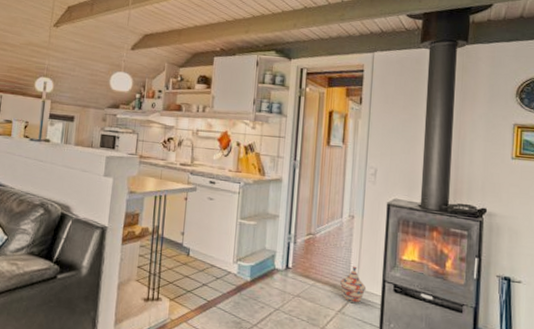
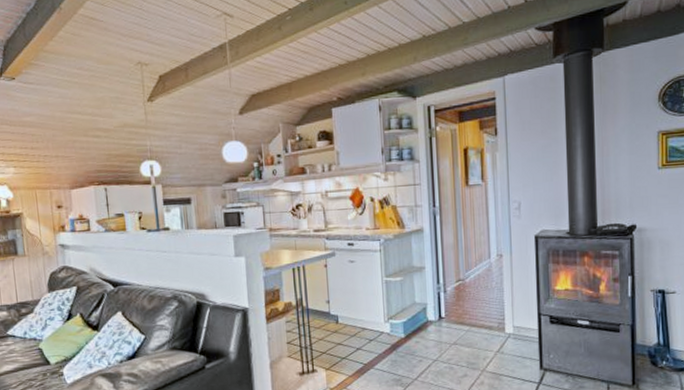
woven basket: present [339,266,367,304] -> none [495,304,523,342]

